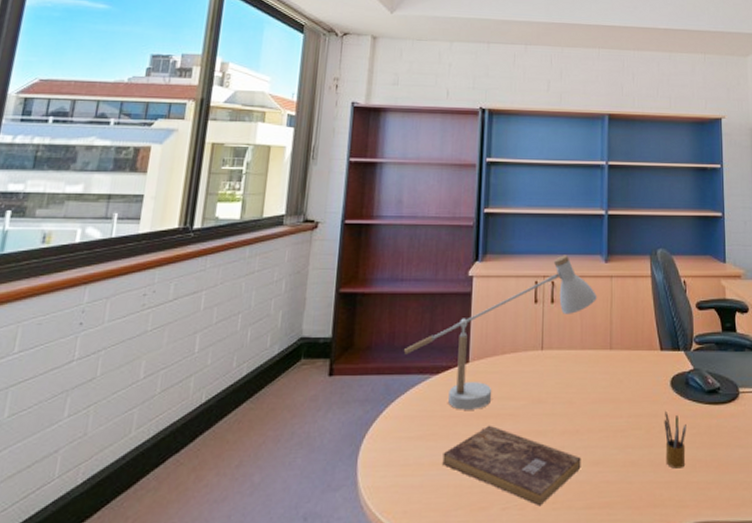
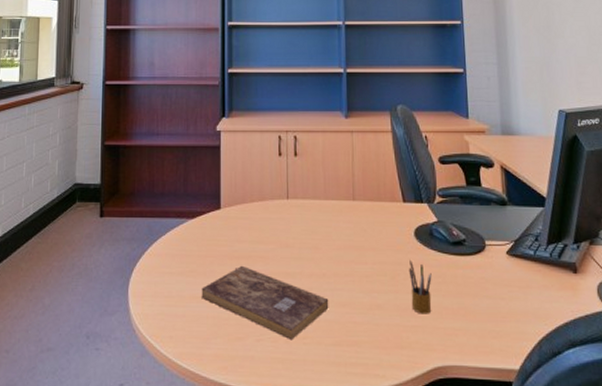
desk lamp: present [403,255,598,410] -> none [162,111,339,251]

